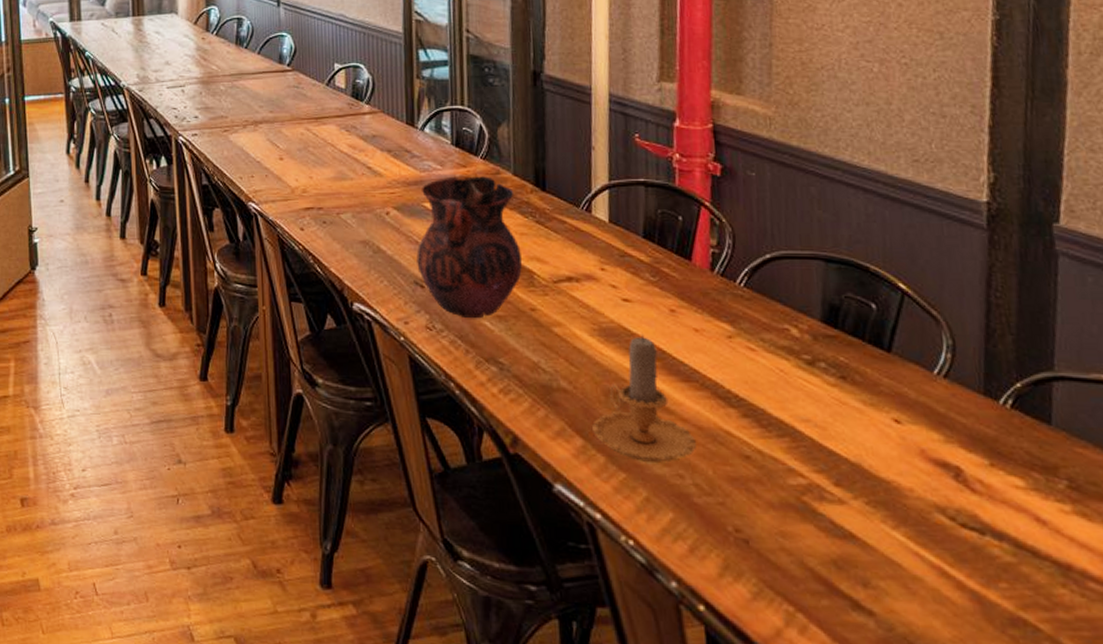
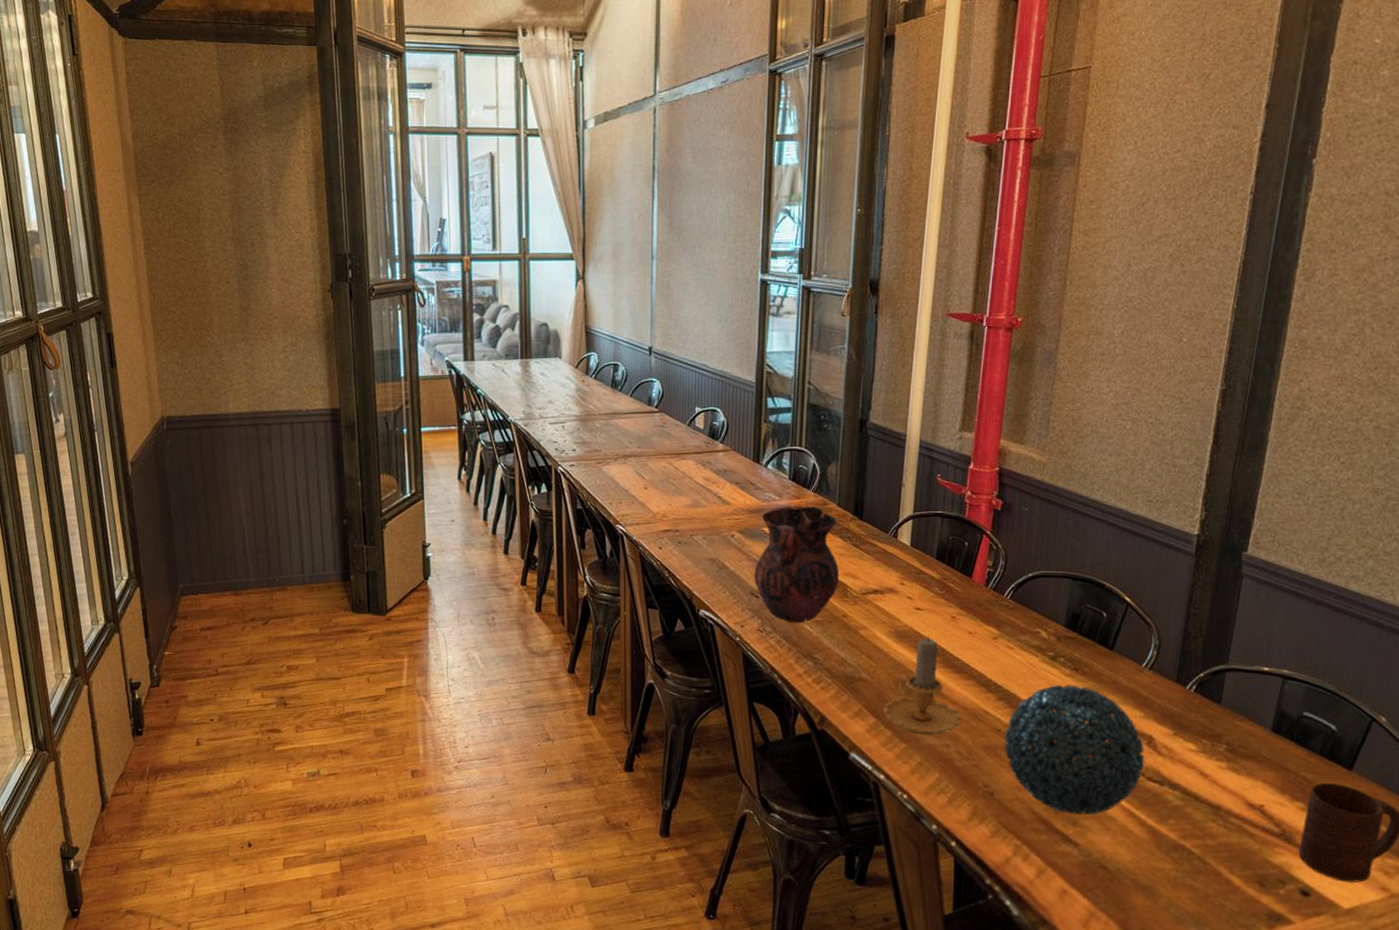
decorative ball: none [755,397,955,573] -> present [1004,684,1145,815]

